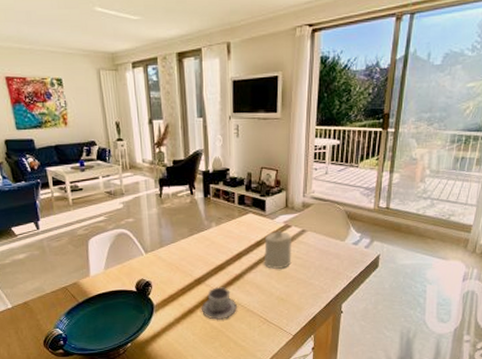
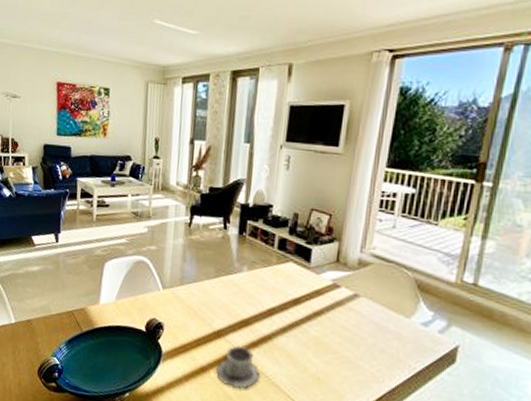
candle: present [263,230,292,269] -> none [300,289,340,339]

